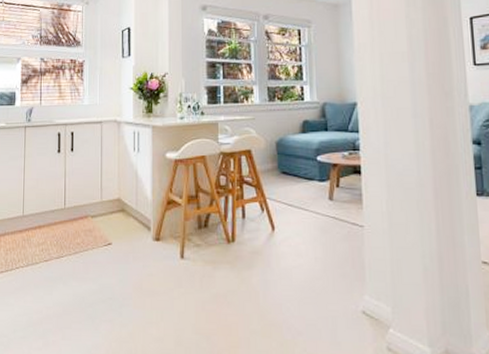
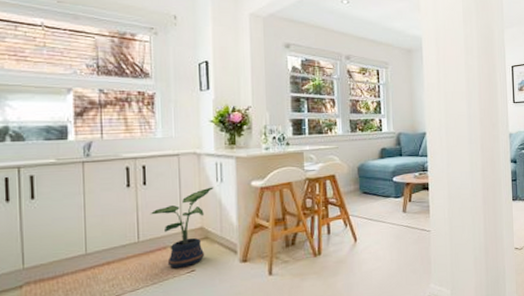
potted plant: none [75,156,131,239] -> present [150,187,214,268]

